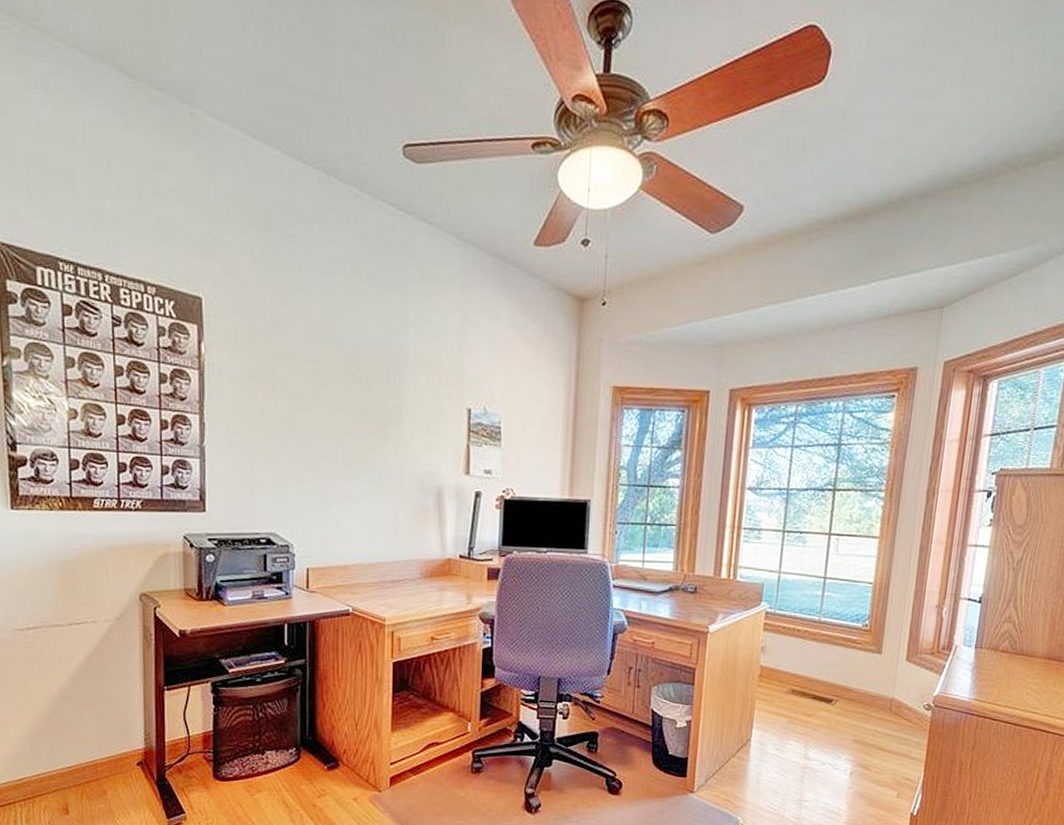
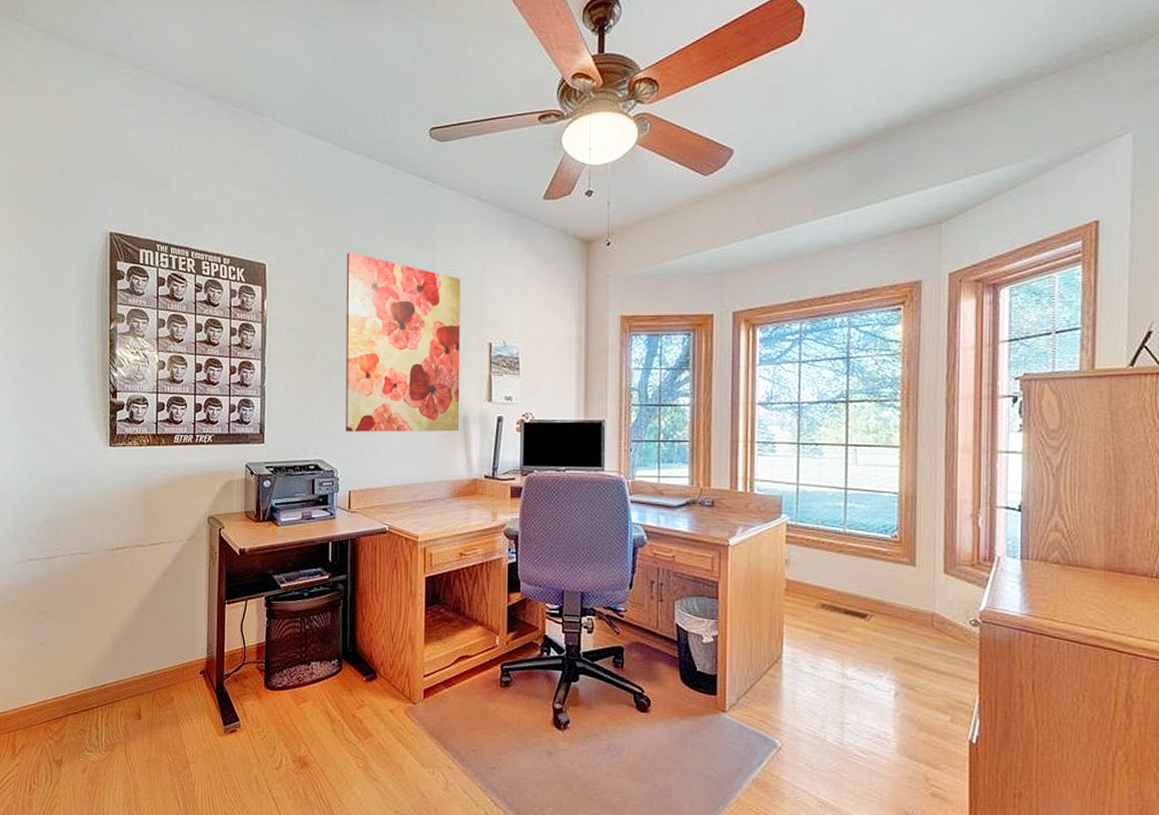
wall art: none [302,291,437,507] -> present [346,252,461,432]

